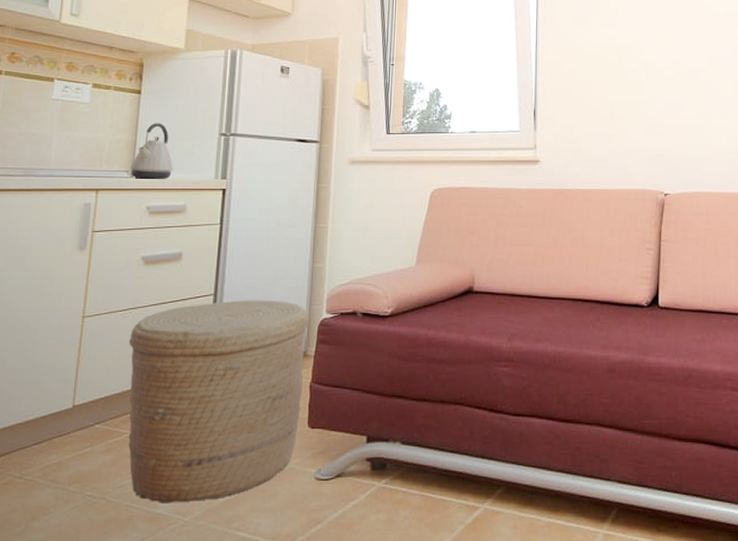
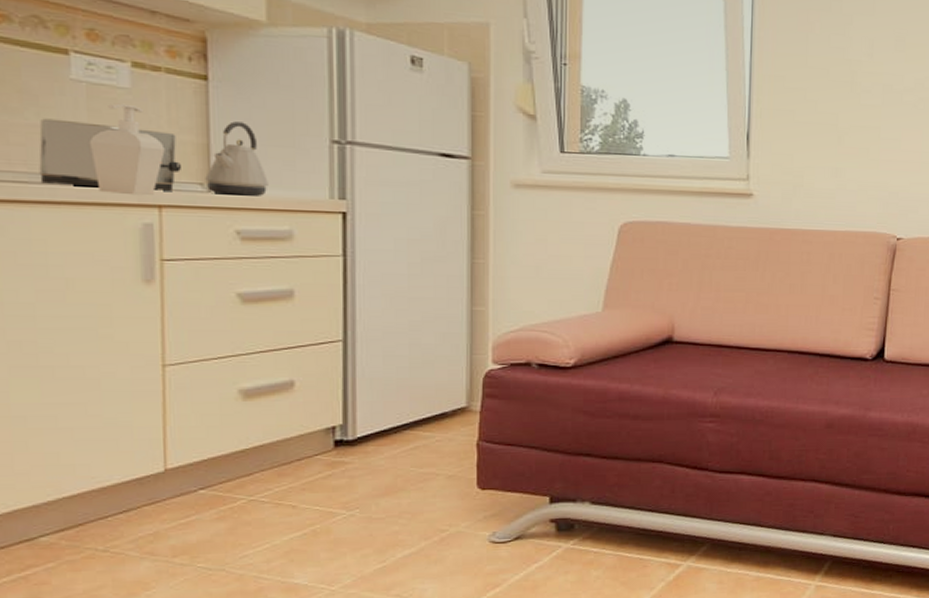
toaster: none [21,128,116,178] -> present [38,118,183,191]
soap bottle: none [57,114,106,182] -> present [89,103,165,196]
woven basket: present [128,300,309,503] -> none [231,347,471,573]

